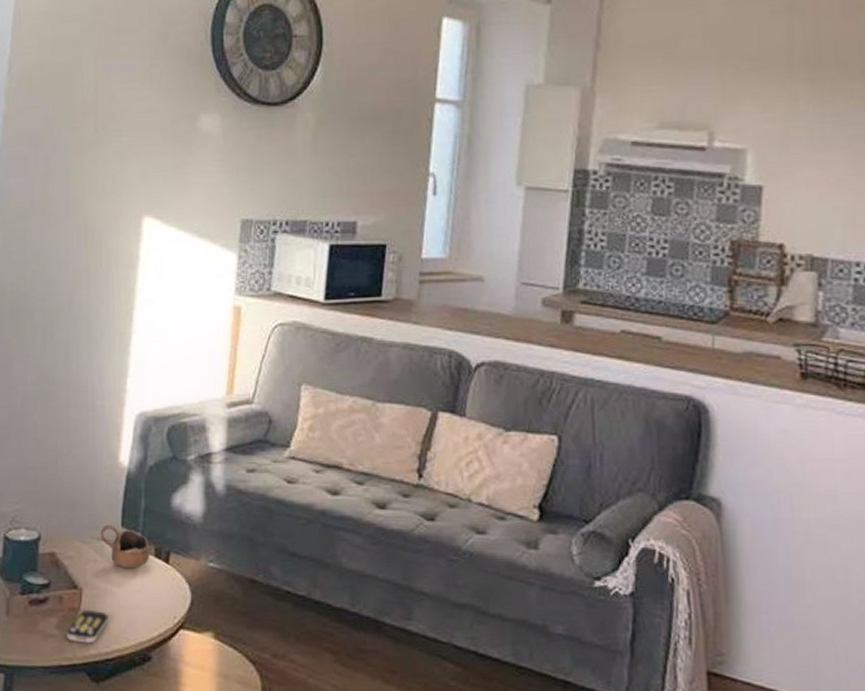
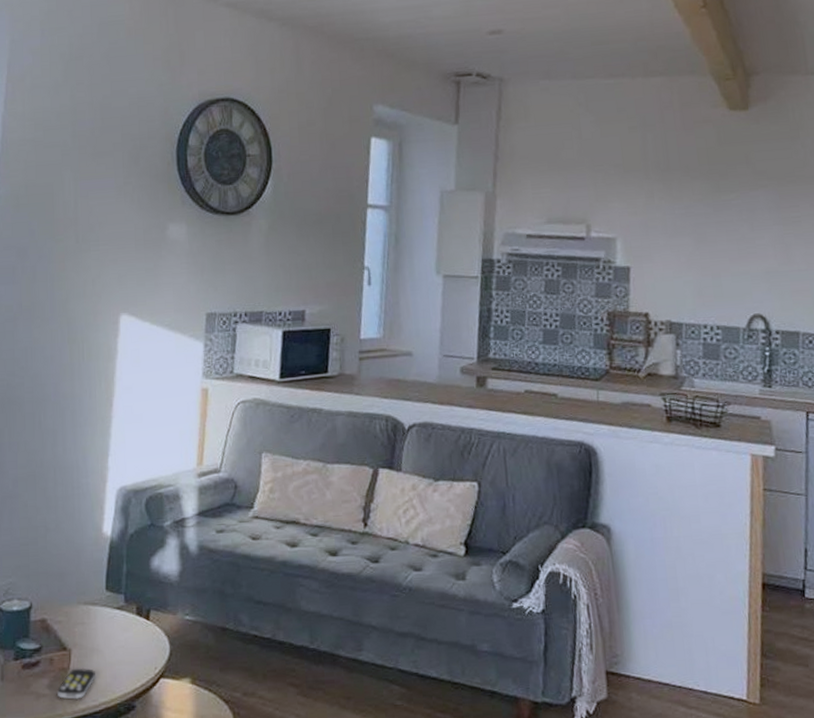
cup: present [100,524,150,569] -> none [87,589,132,628]

